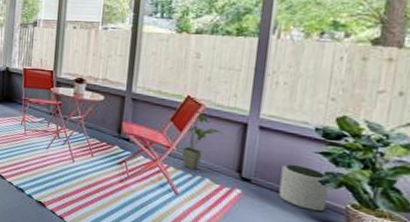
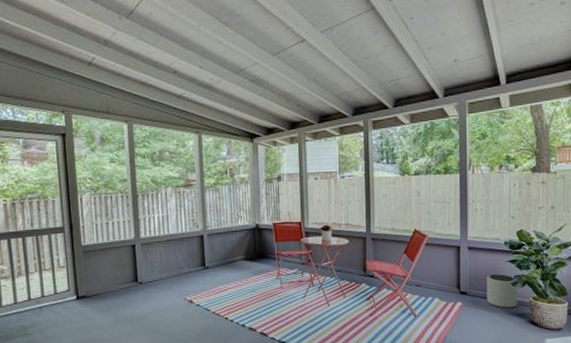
house plant: present [181,111,223,170] -> none [415,241,444,293]

